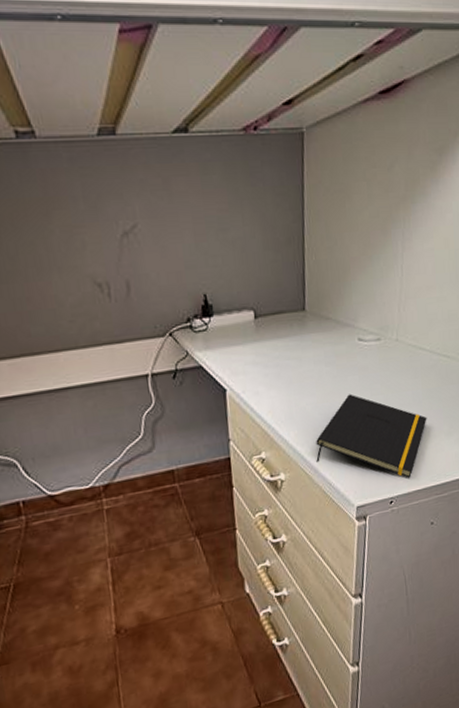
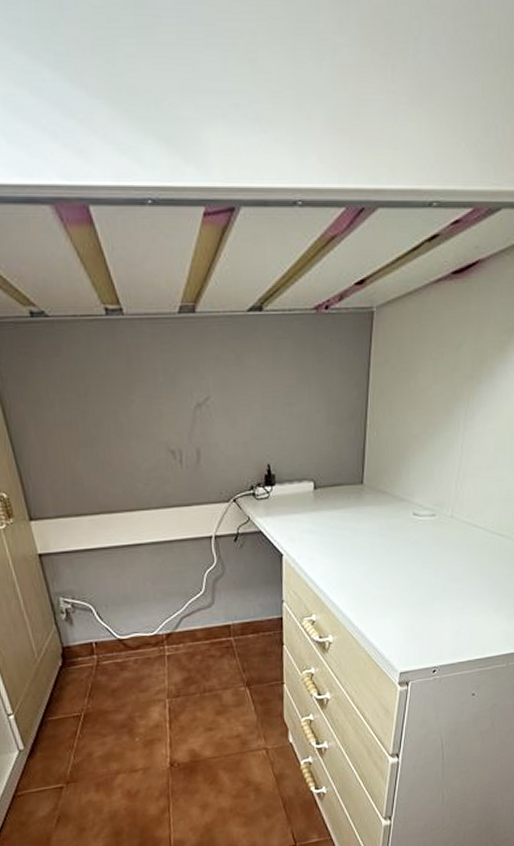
notepad: present [316,394,427,478] -> none [364,565,476,650]

